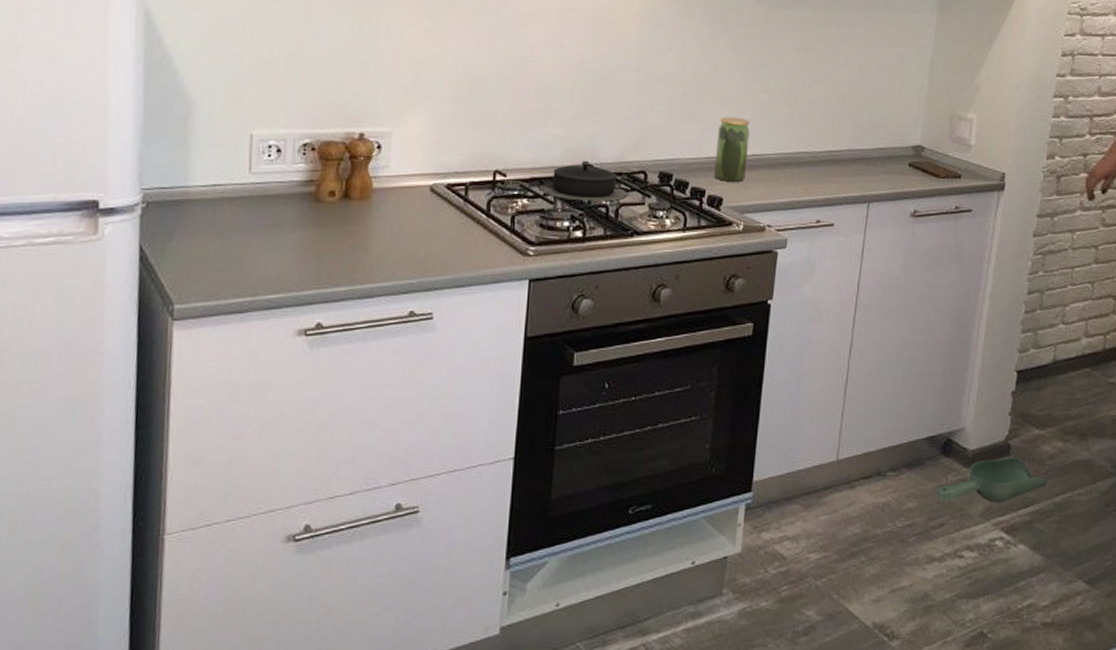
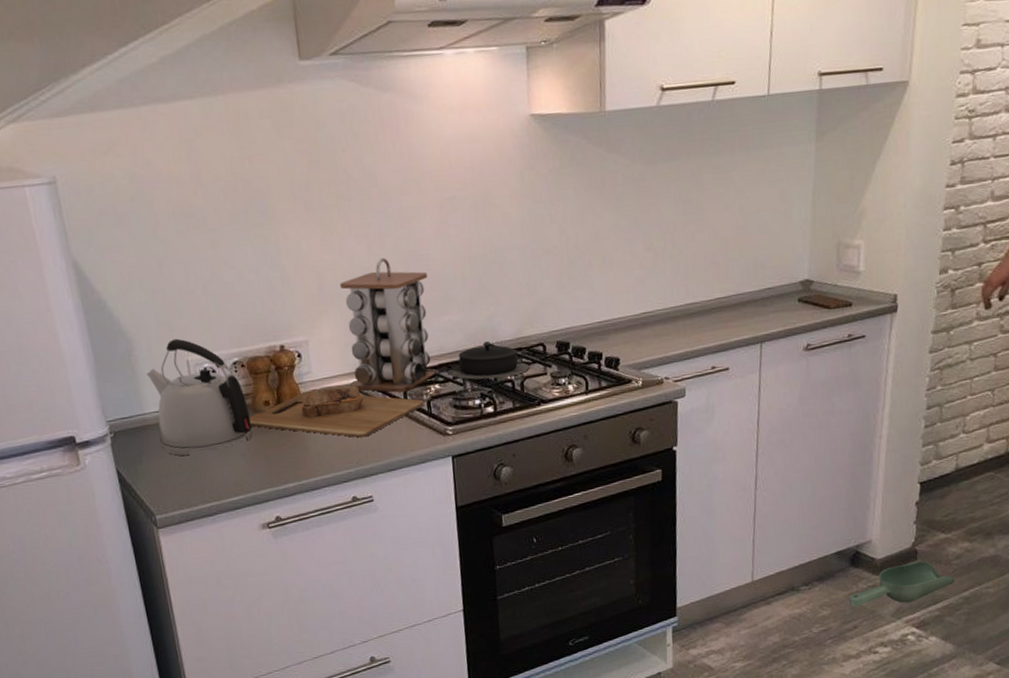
kettle: none [198,109,310,240] -> present [146,338,253,456]
cutting board: none [307,185,508,246] -> present [248,385,424,438]
spice rack: none [431,58,534,203] -> present [340,258,437,393]
jar: present [714,116,750,182] -> none [607,278,639,342]

